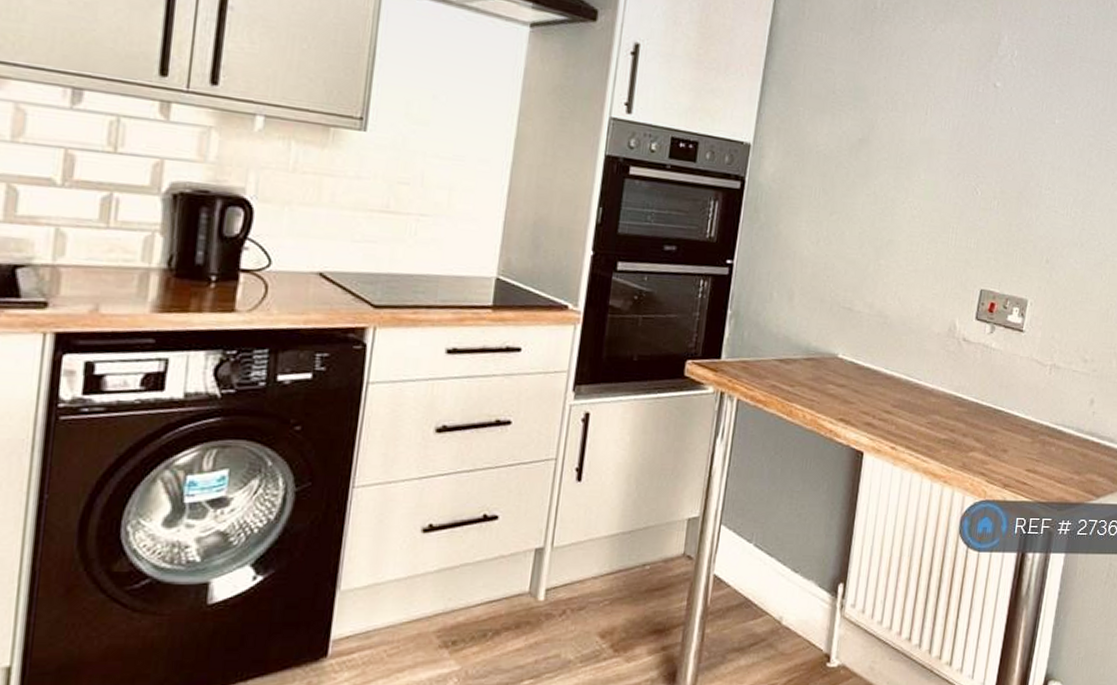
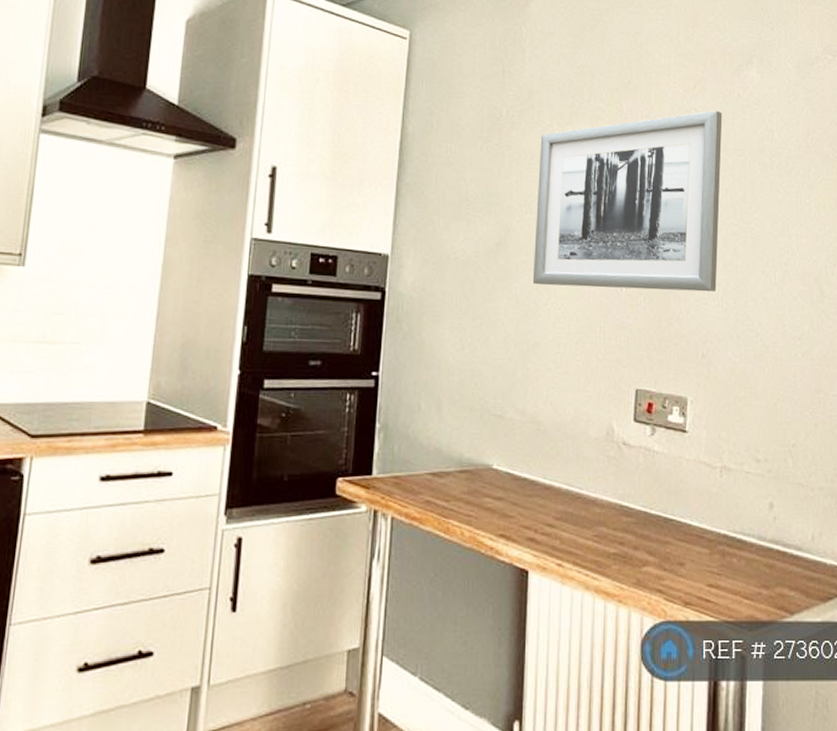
wall art: none [891,19,1094,201] -> present [532,110,722,292]

